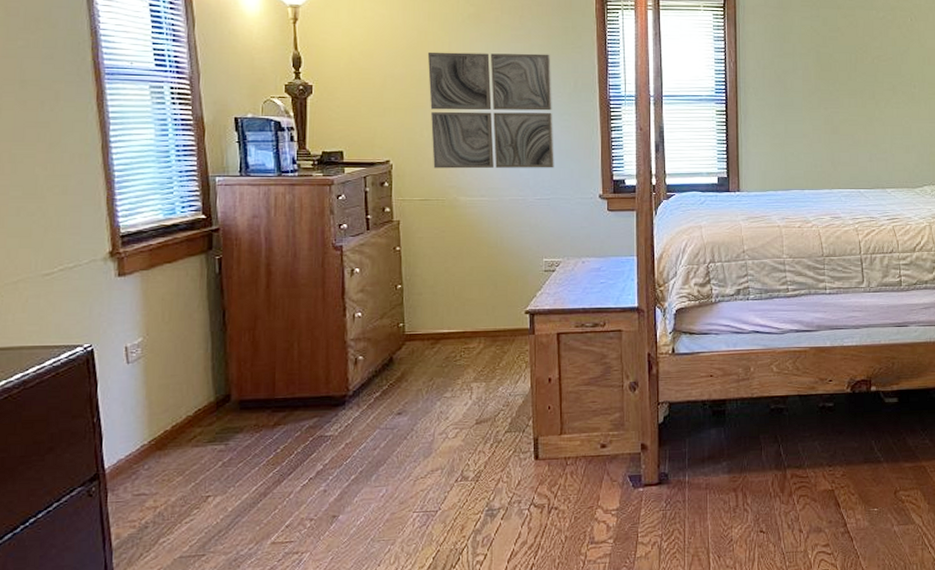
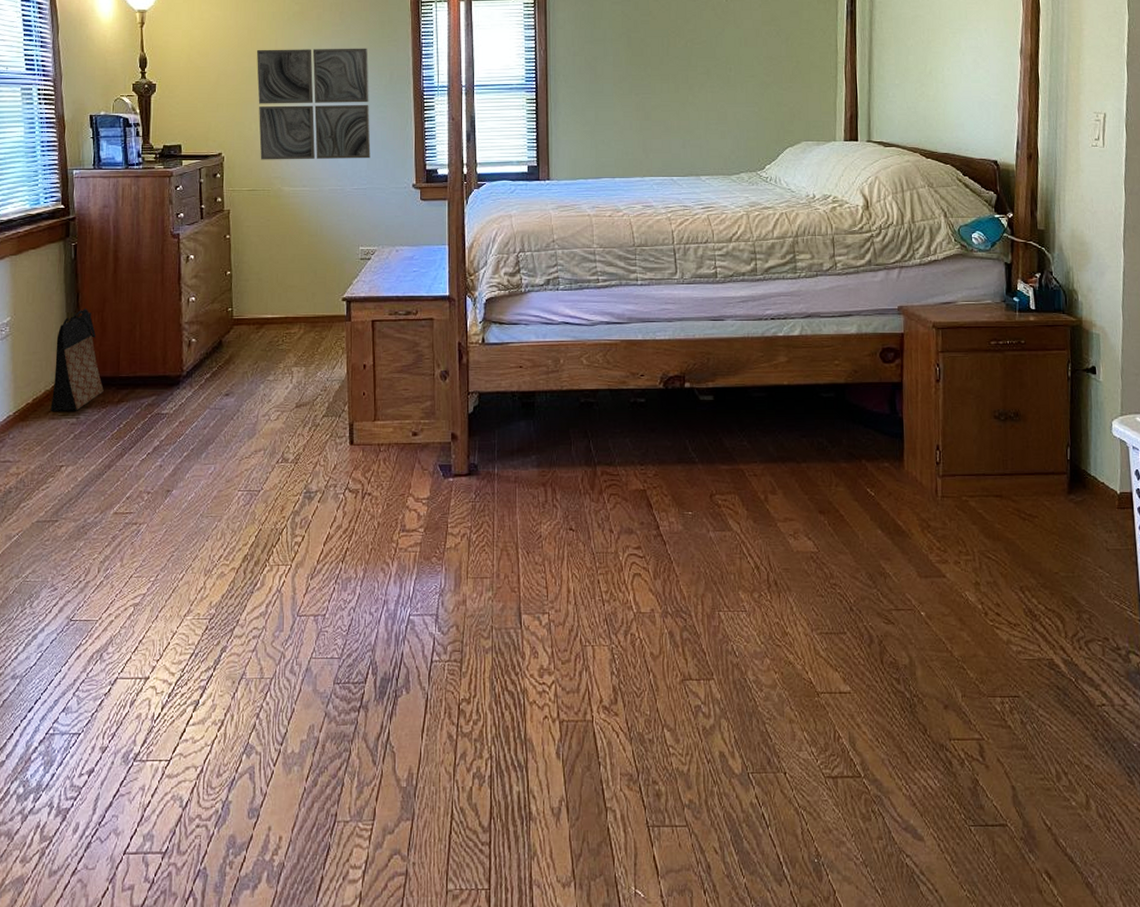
bag: none [193,327,257,438] -> present [50,309,104,411]

